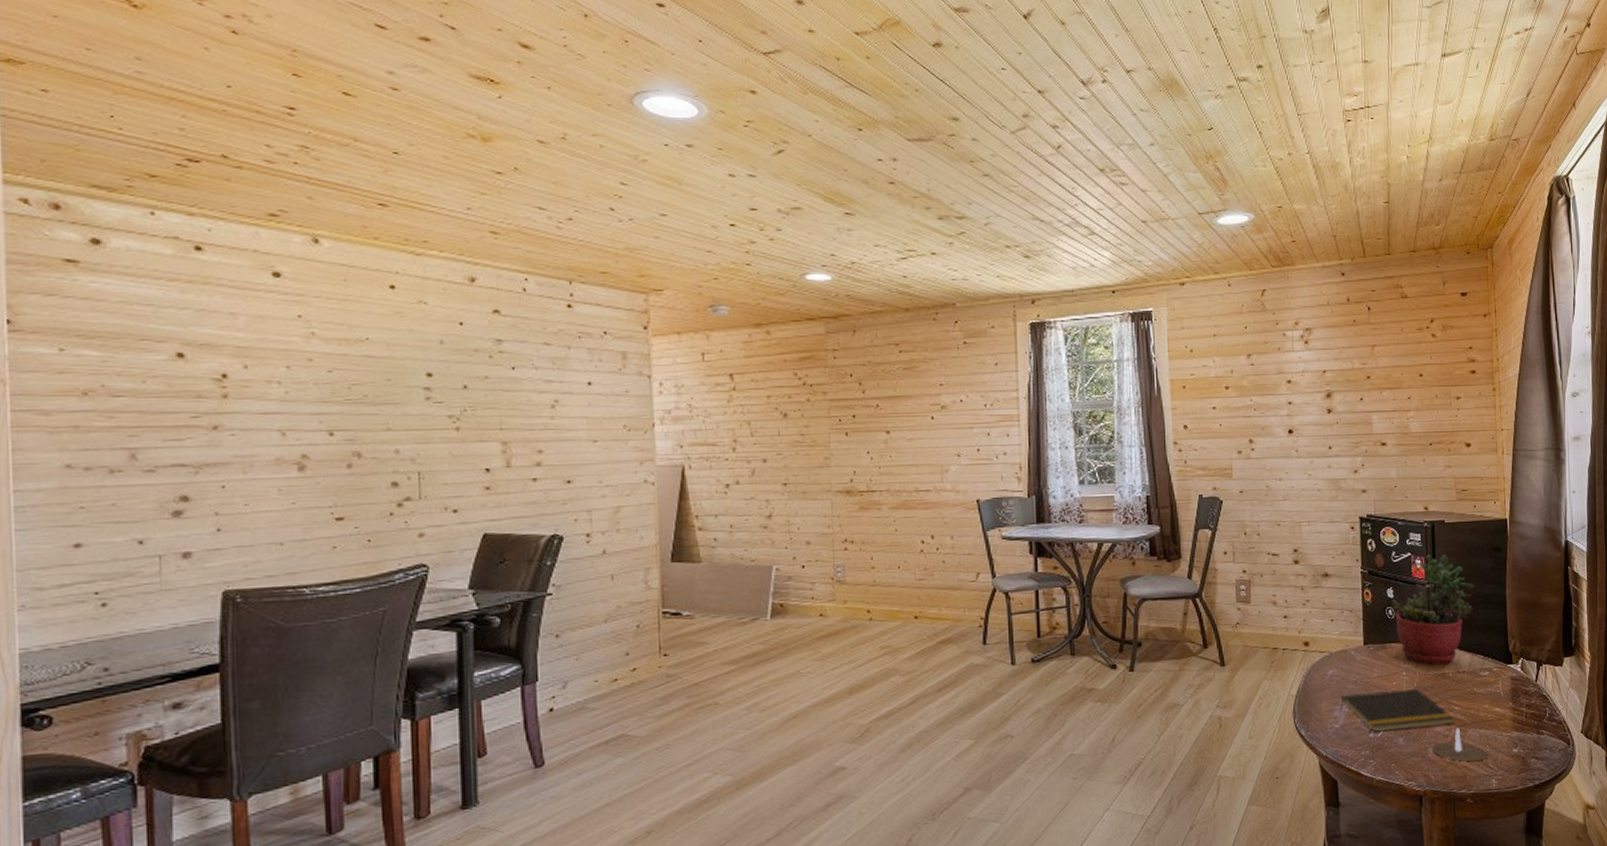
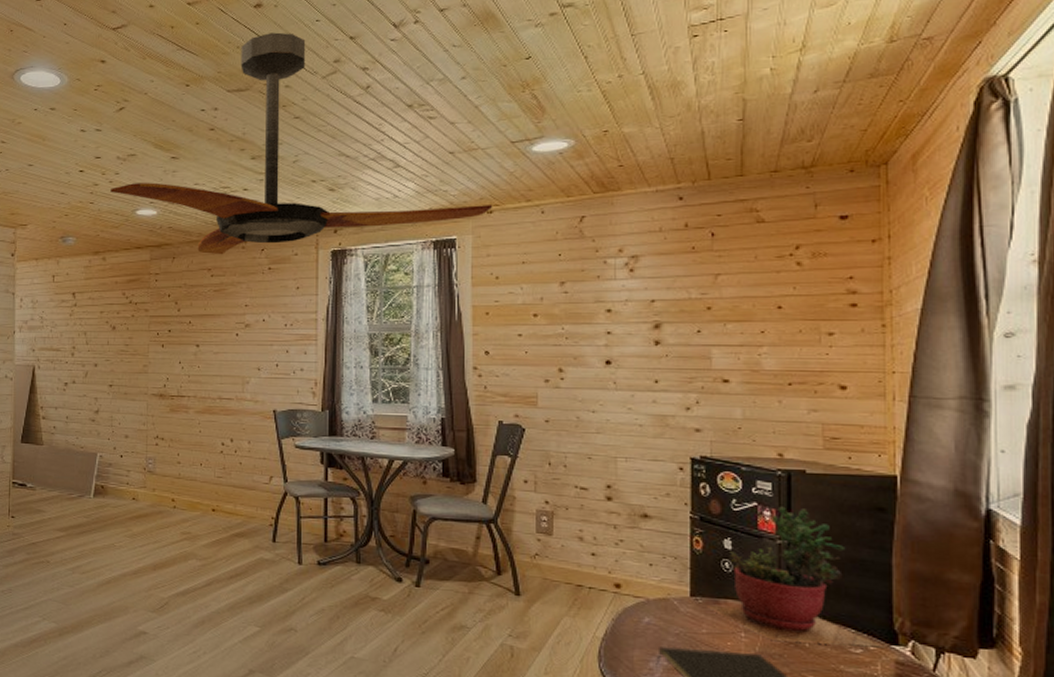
ceiling fan: none [771,77,1185,328] -> present [110,32,493,255]

